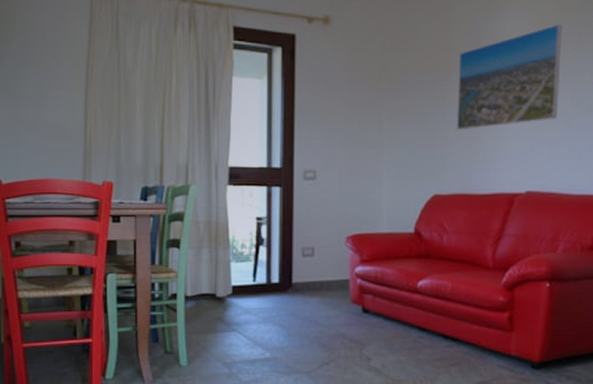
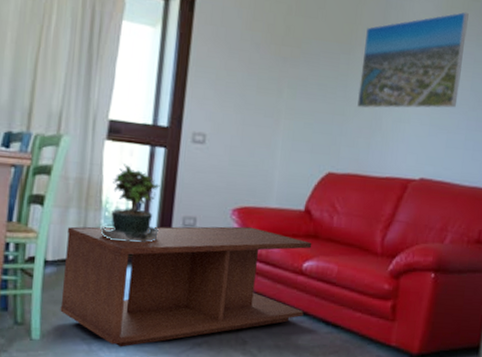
coffee table: none [201,252,425,369] -> present [60,226,312,348]
potted plant: none [230,205,281,275] -> present [100,164,160,243]

